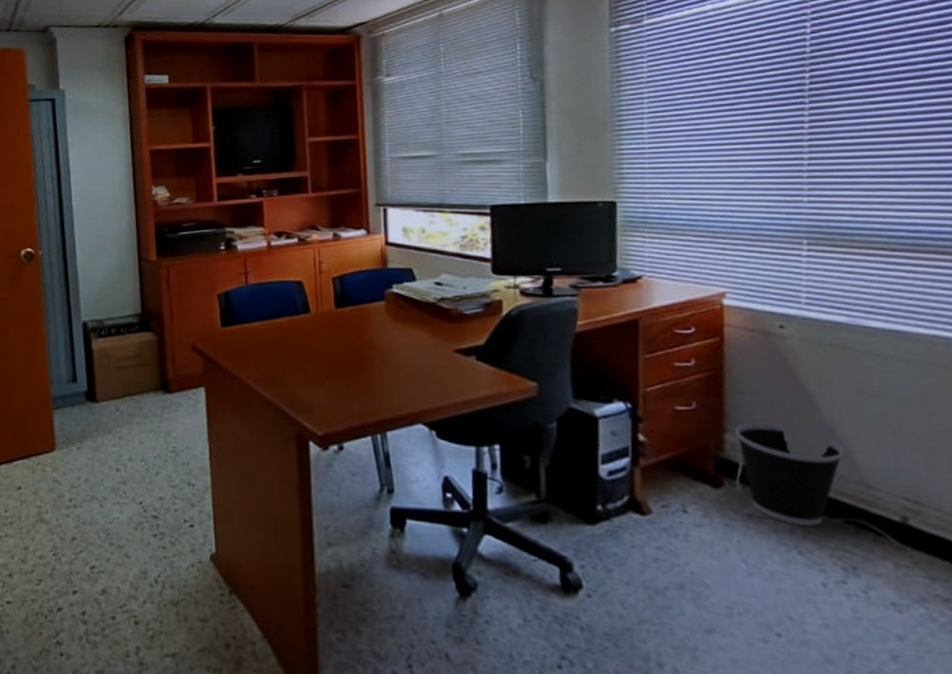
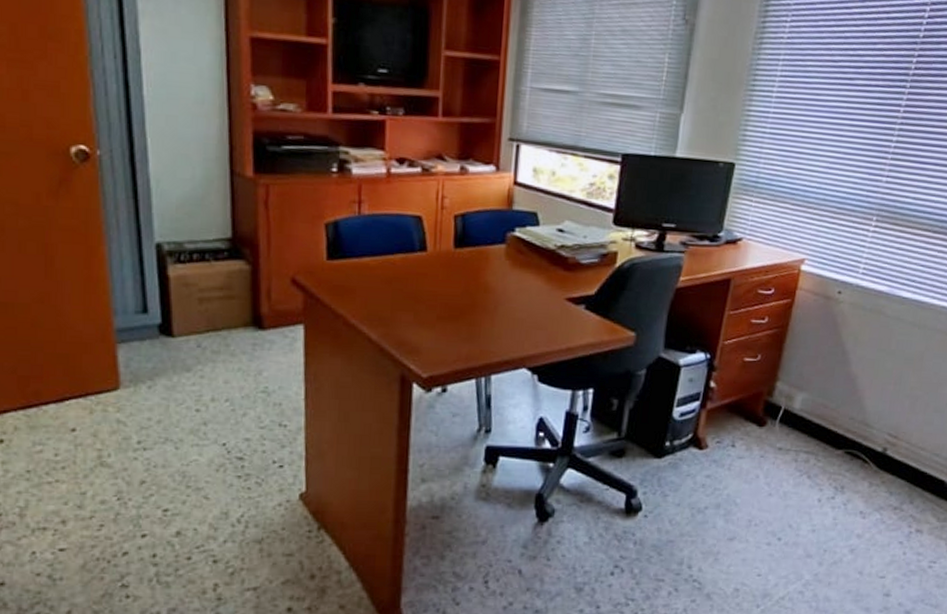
wastebasket: present [735,423,845,526] -> none [784,373,859,456]

